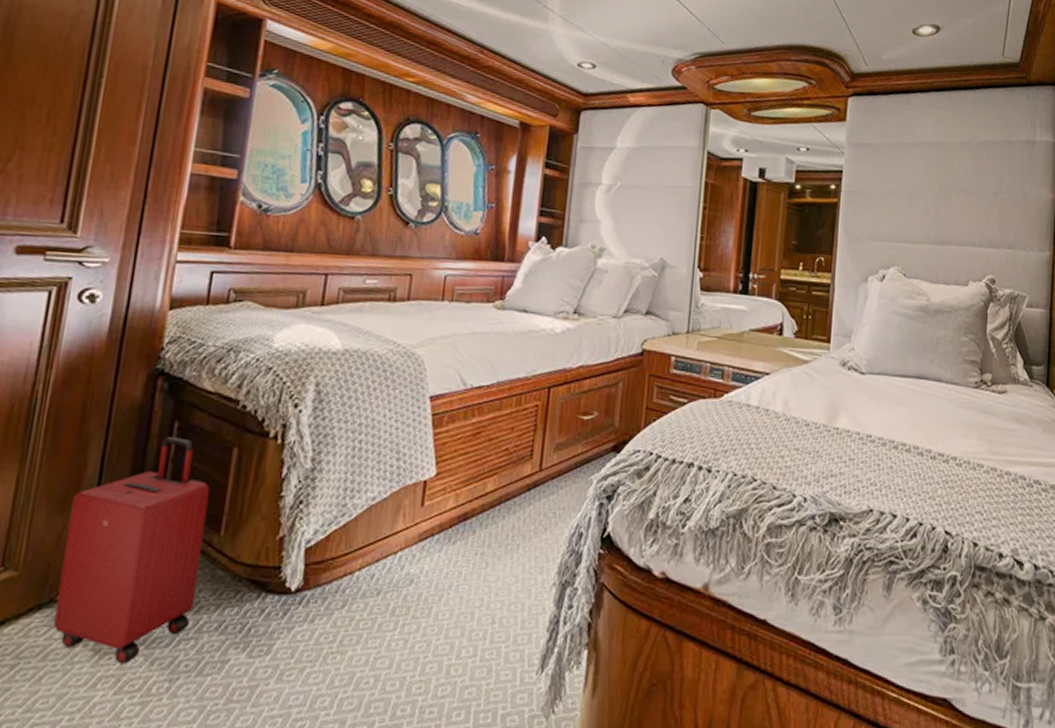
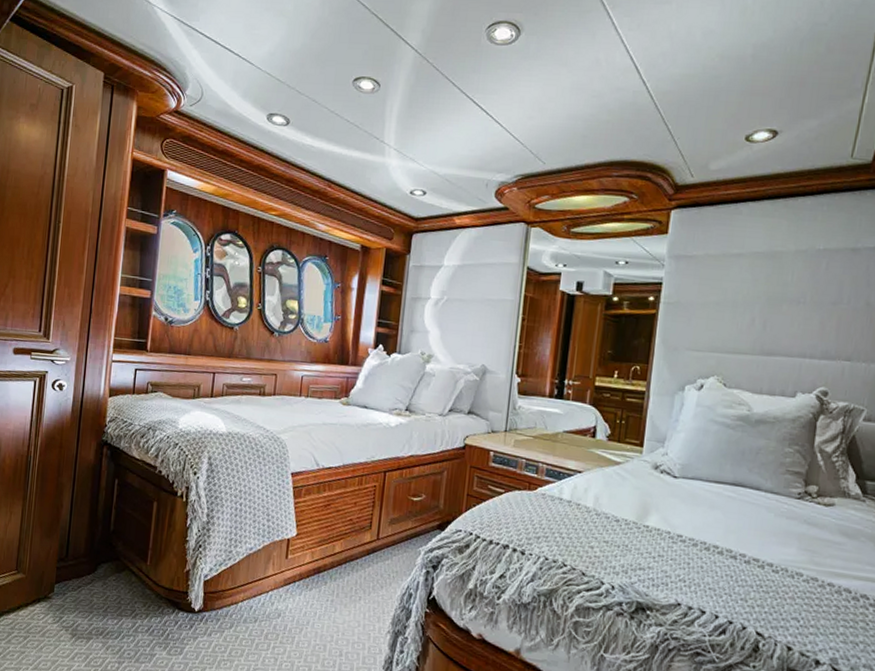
suitcase: present [53,437,210,664] -> none [47,490,139,647]

